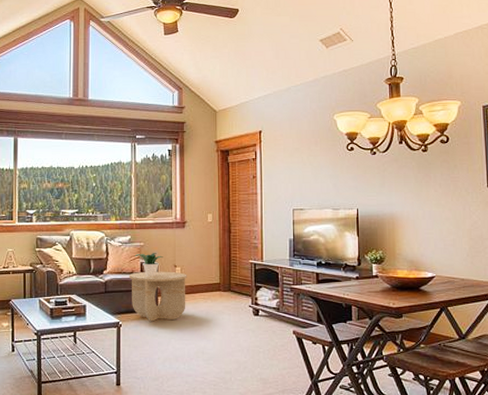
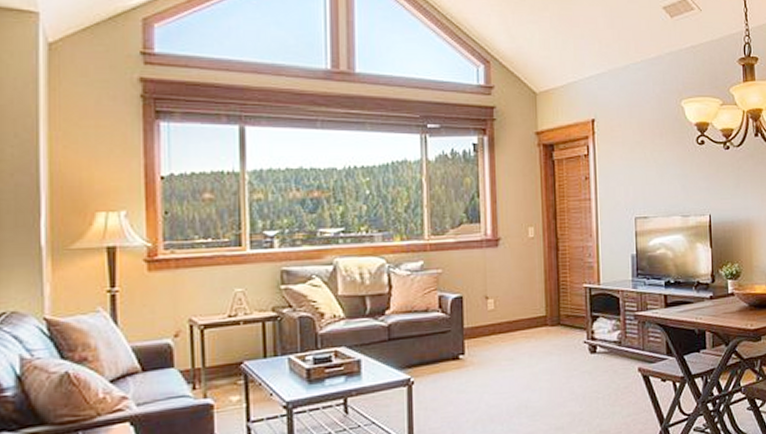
side table: present [128,271,187,322] -> none [422,305,503,374]
potted plant: present [135,253,163,277] -> none [430,282,470,315]

